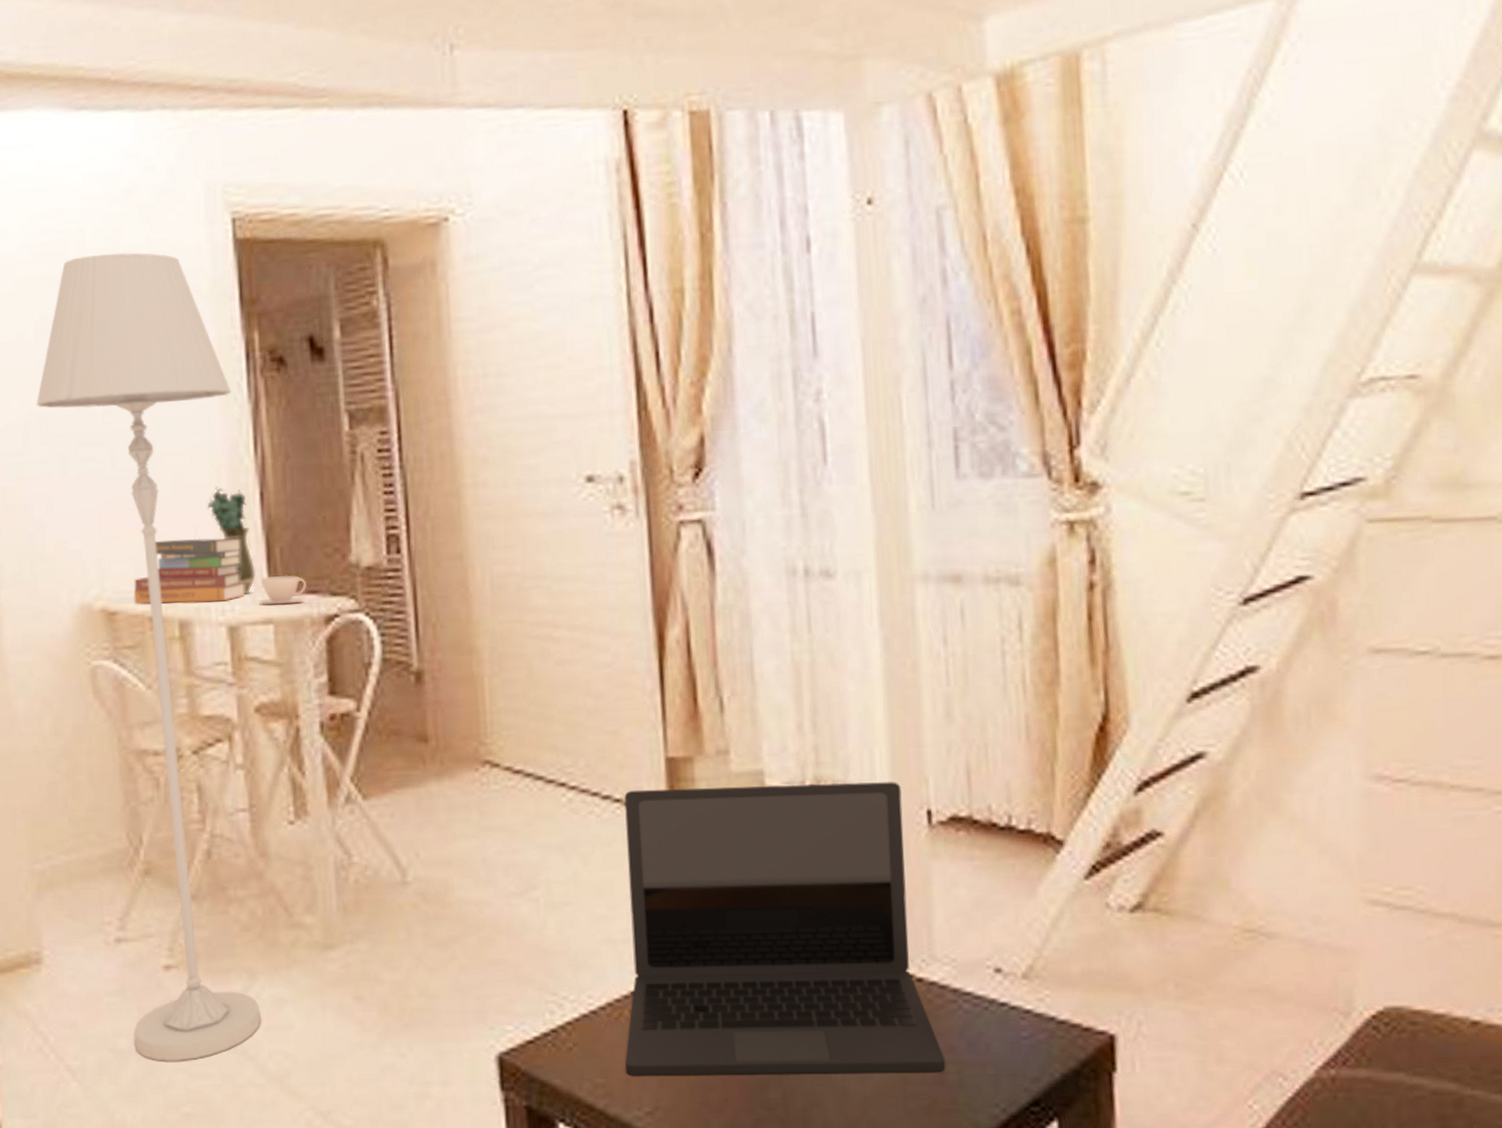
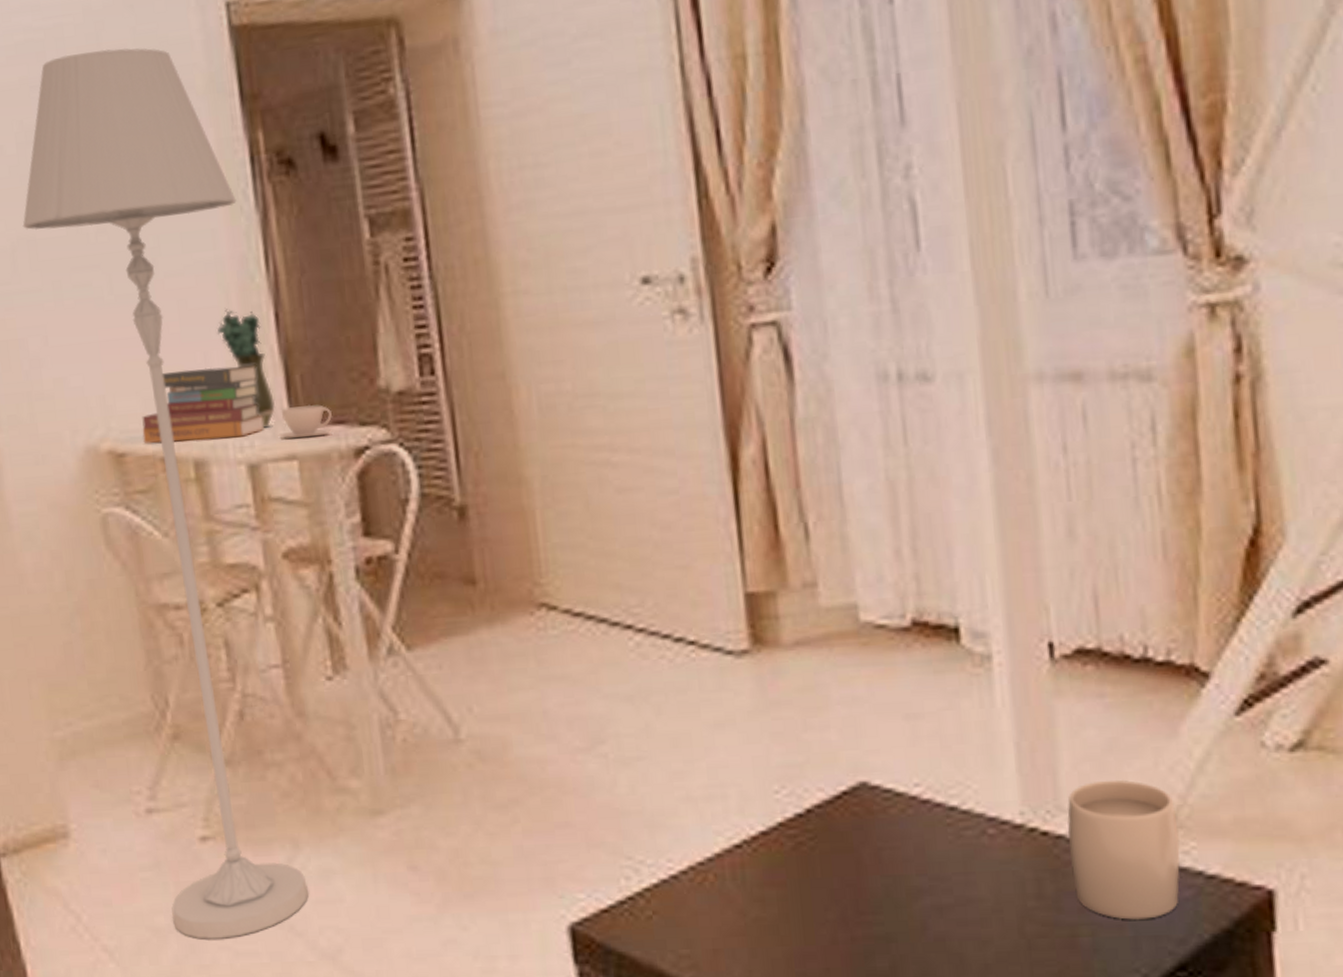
laptop: present [624,782,946,1076] -> none [699,611,1077,946]
mug: none [939,933,1036,1059] -> present [1067,779,1181,920]

